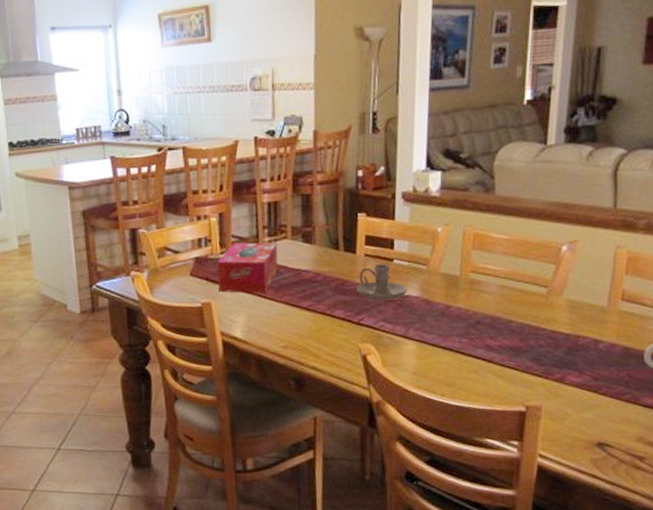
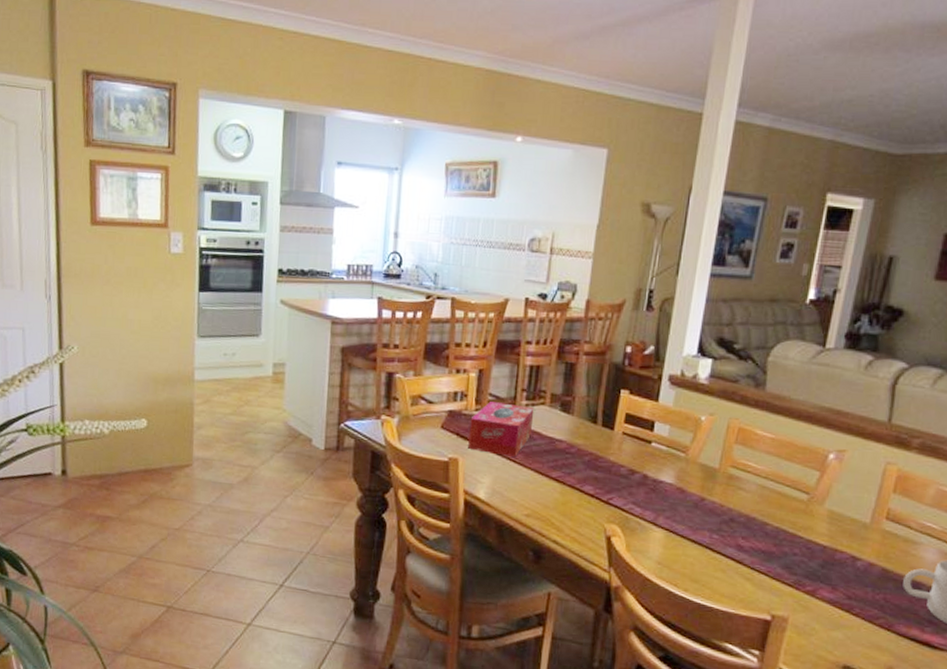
candle holder: present [356,264,407,300] -> none [609,445,662,483]

